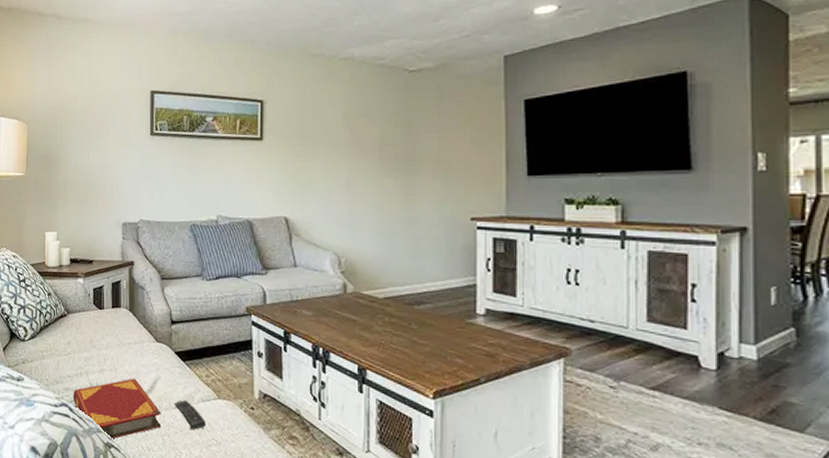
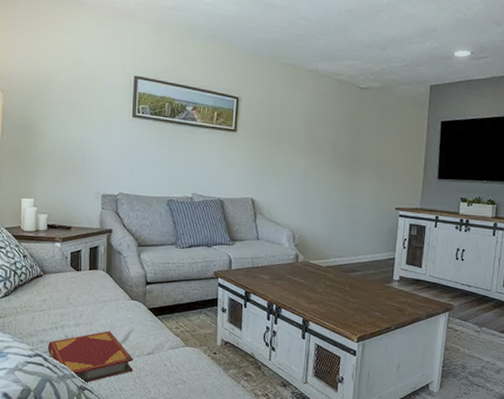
remote control: present [174,400,207,431] -> none [145,348,175,373]

